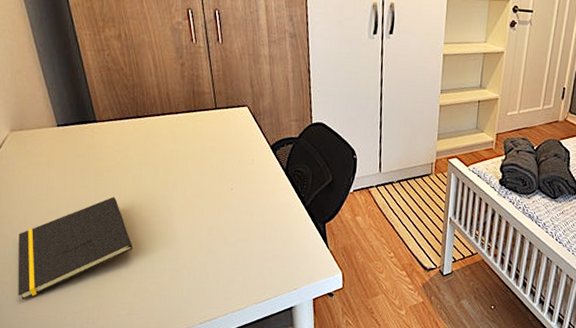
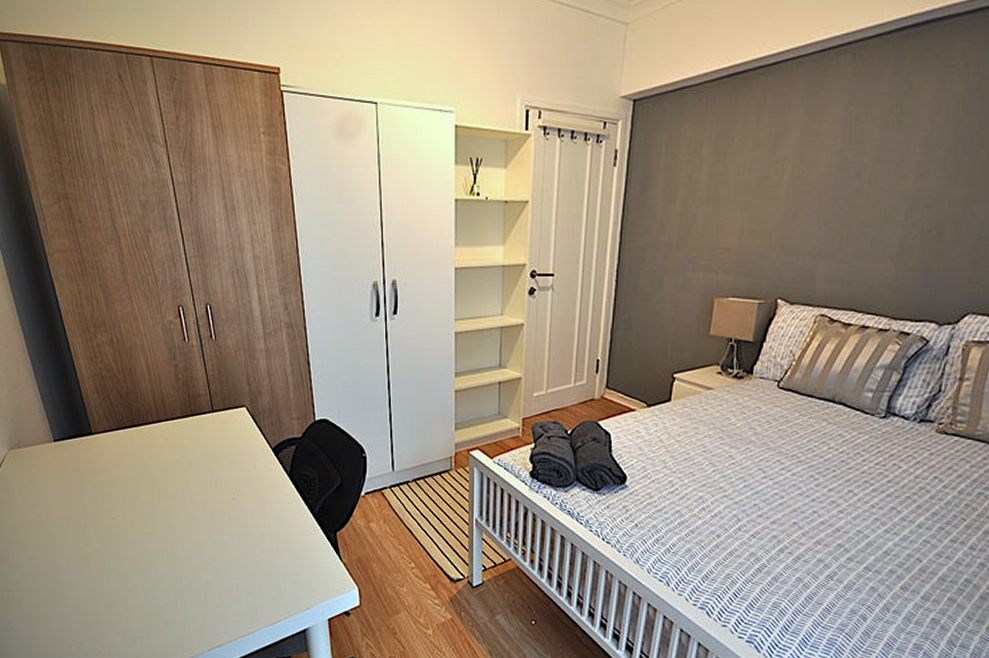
notepad: present [18,197,133,300] -> none [21,514,134,630]

